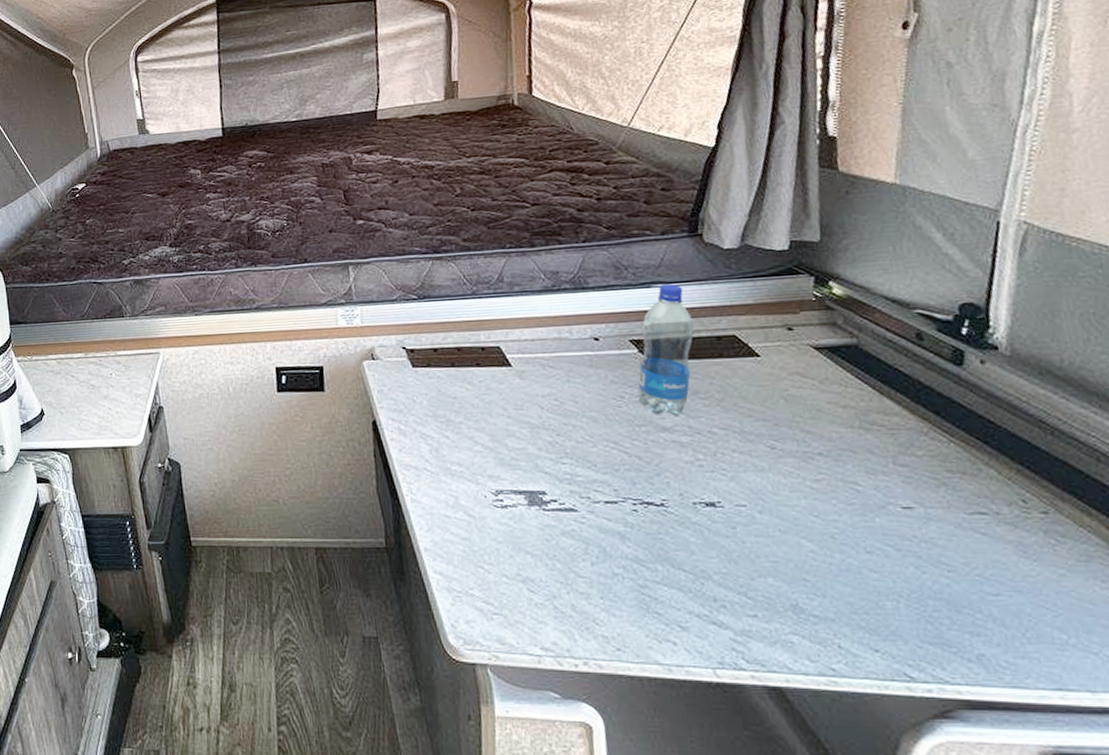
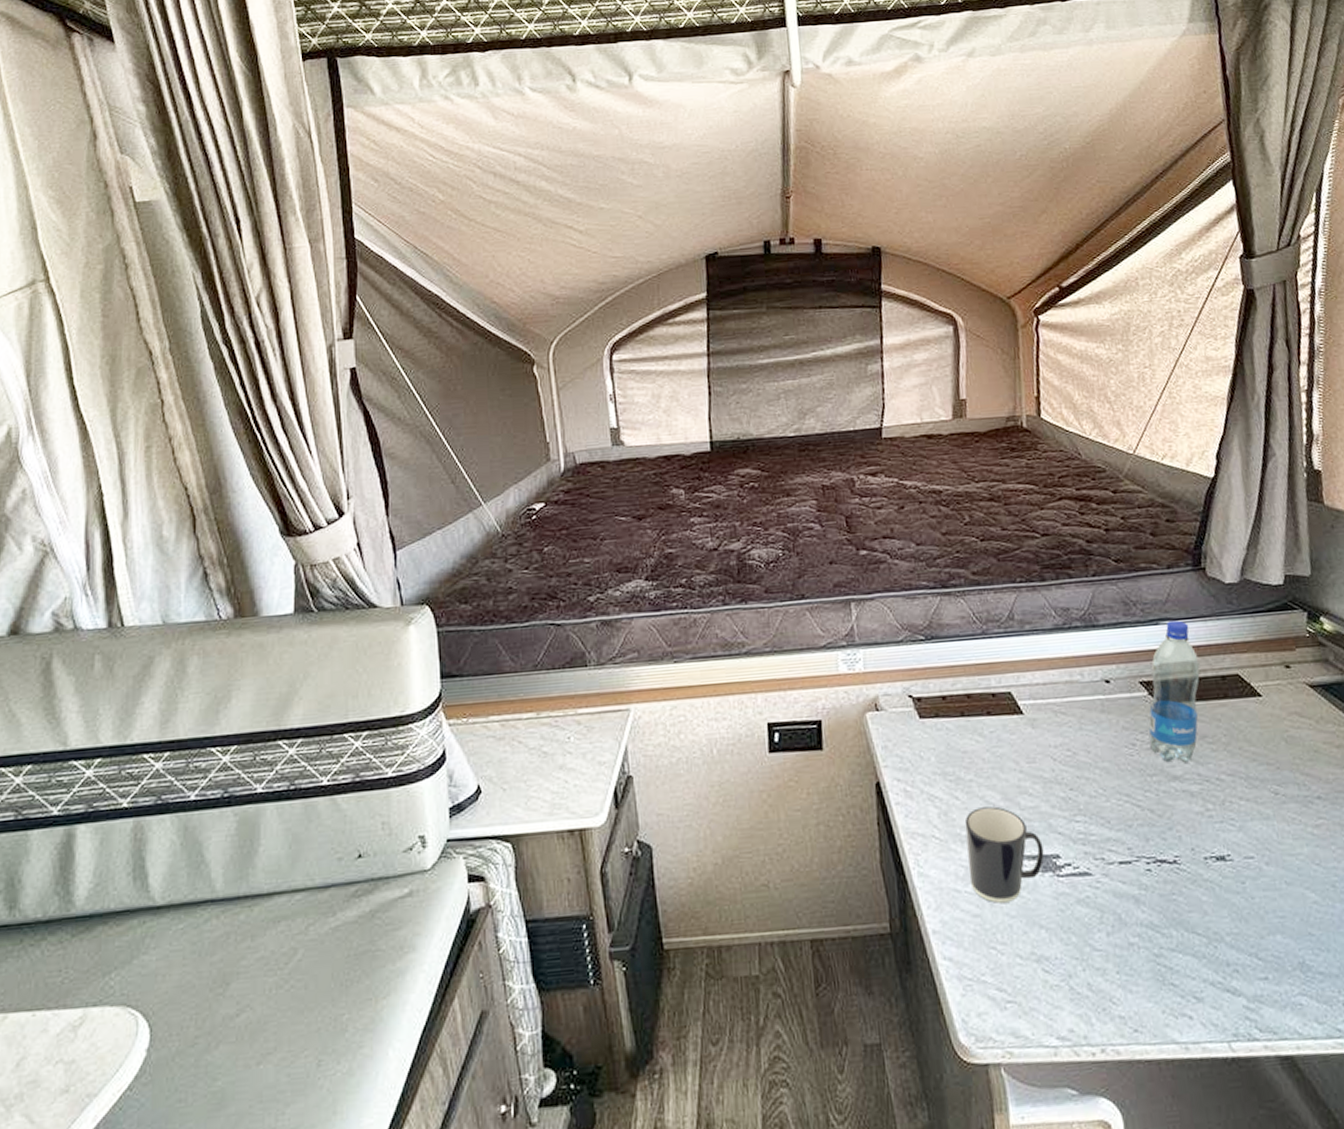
mug: none [454,446,531,529] -> present [964,806,1045,903]

